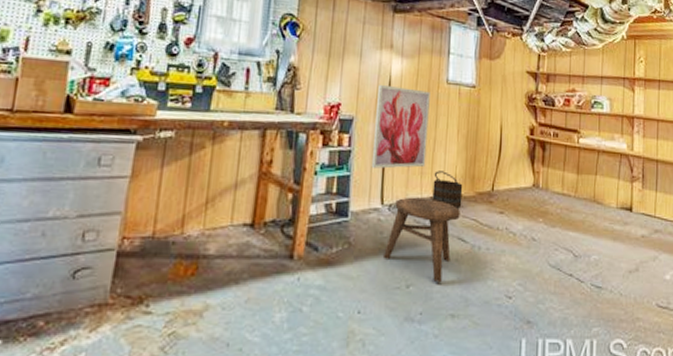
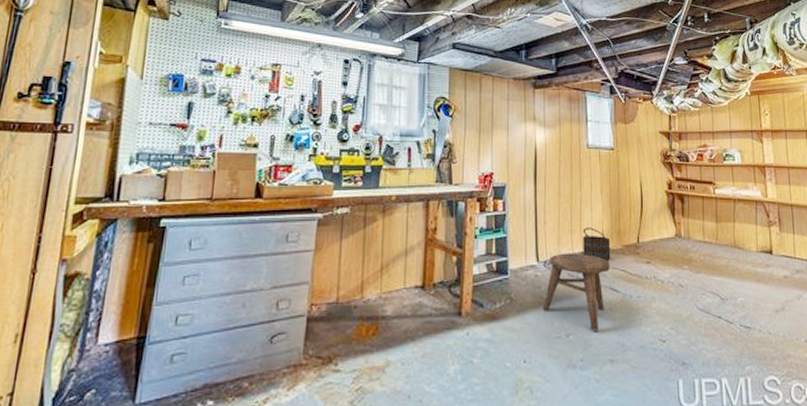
wall art: present [371,84,430,169] -> none [525,153,574,229]

